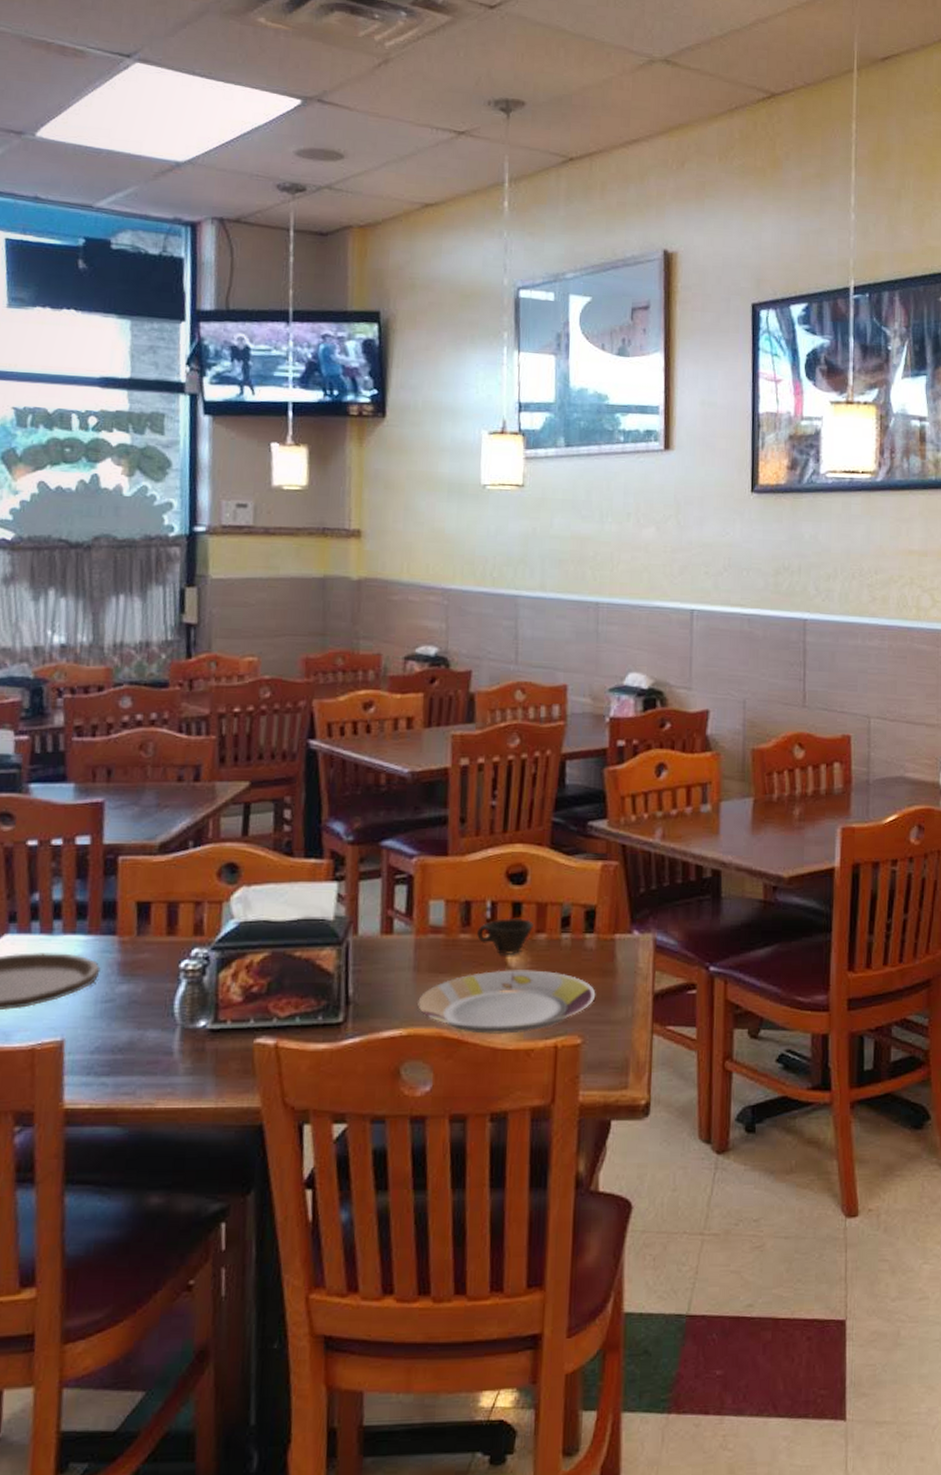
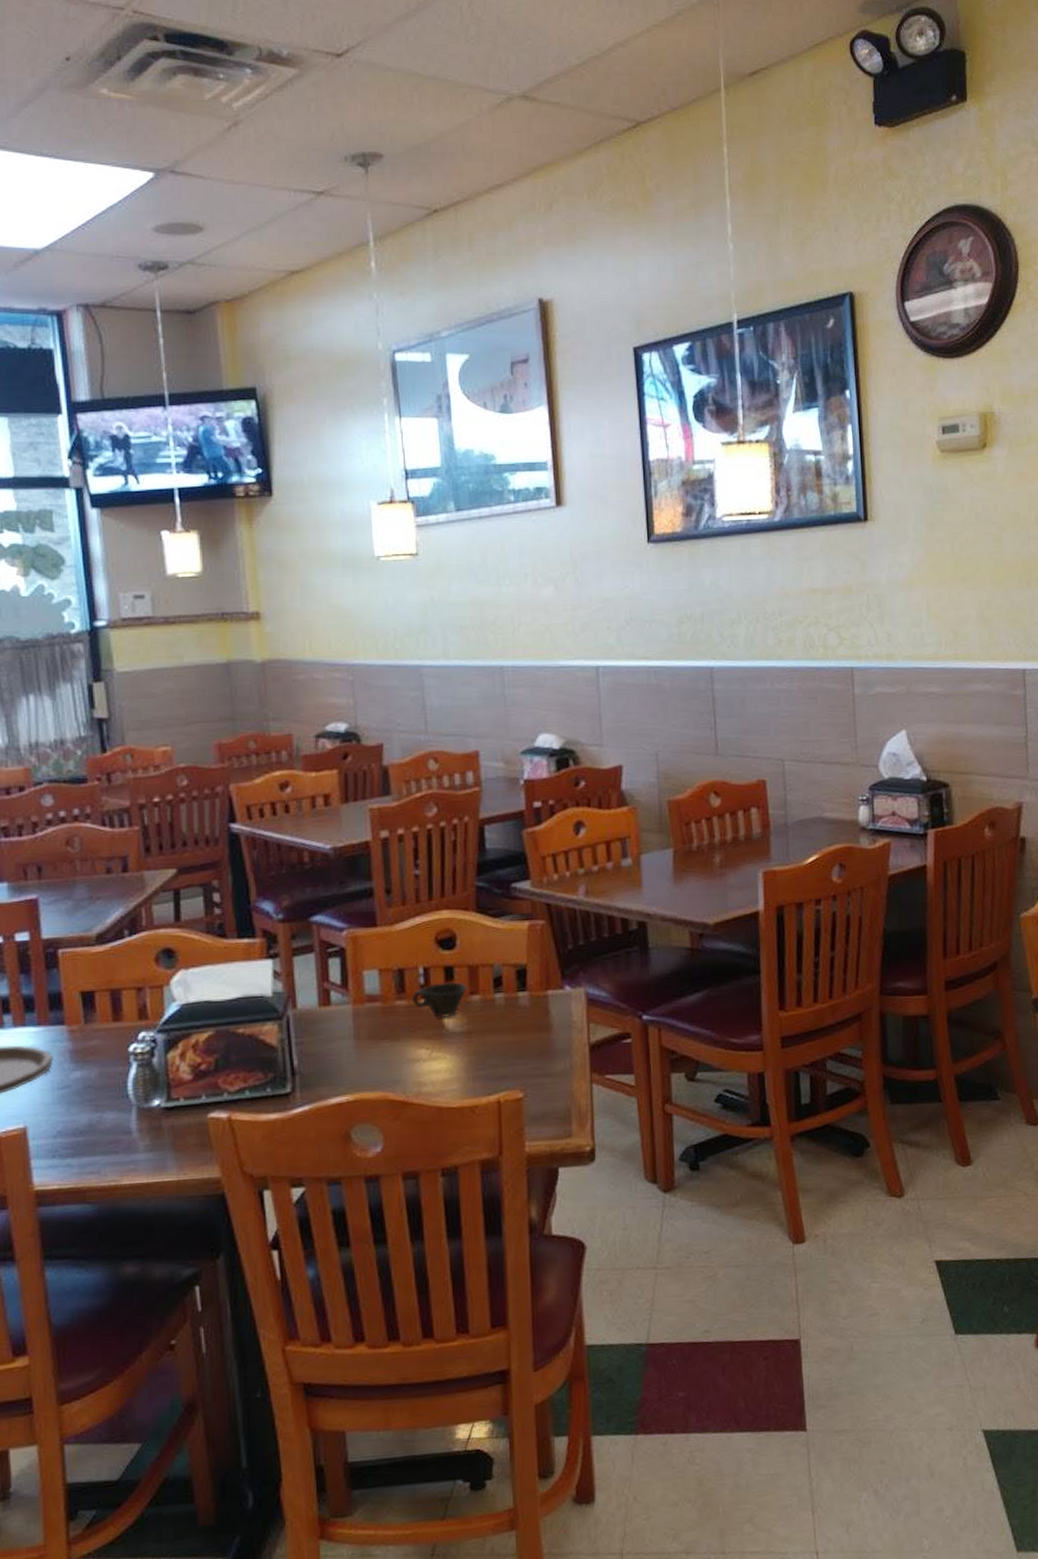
plate: present [418,970,596,1034] -> none [361,1030,534,1095]

